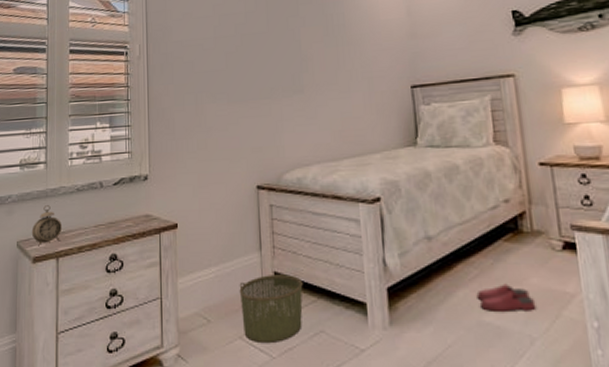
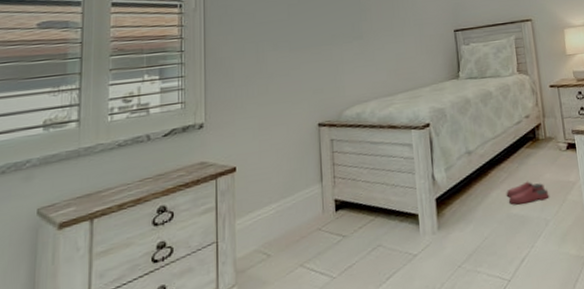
alarm clock: present [31,205,63,246] -> none [57,165,99,211]
basket: present [239,275,303,344] -> none [300,200,362,267]

